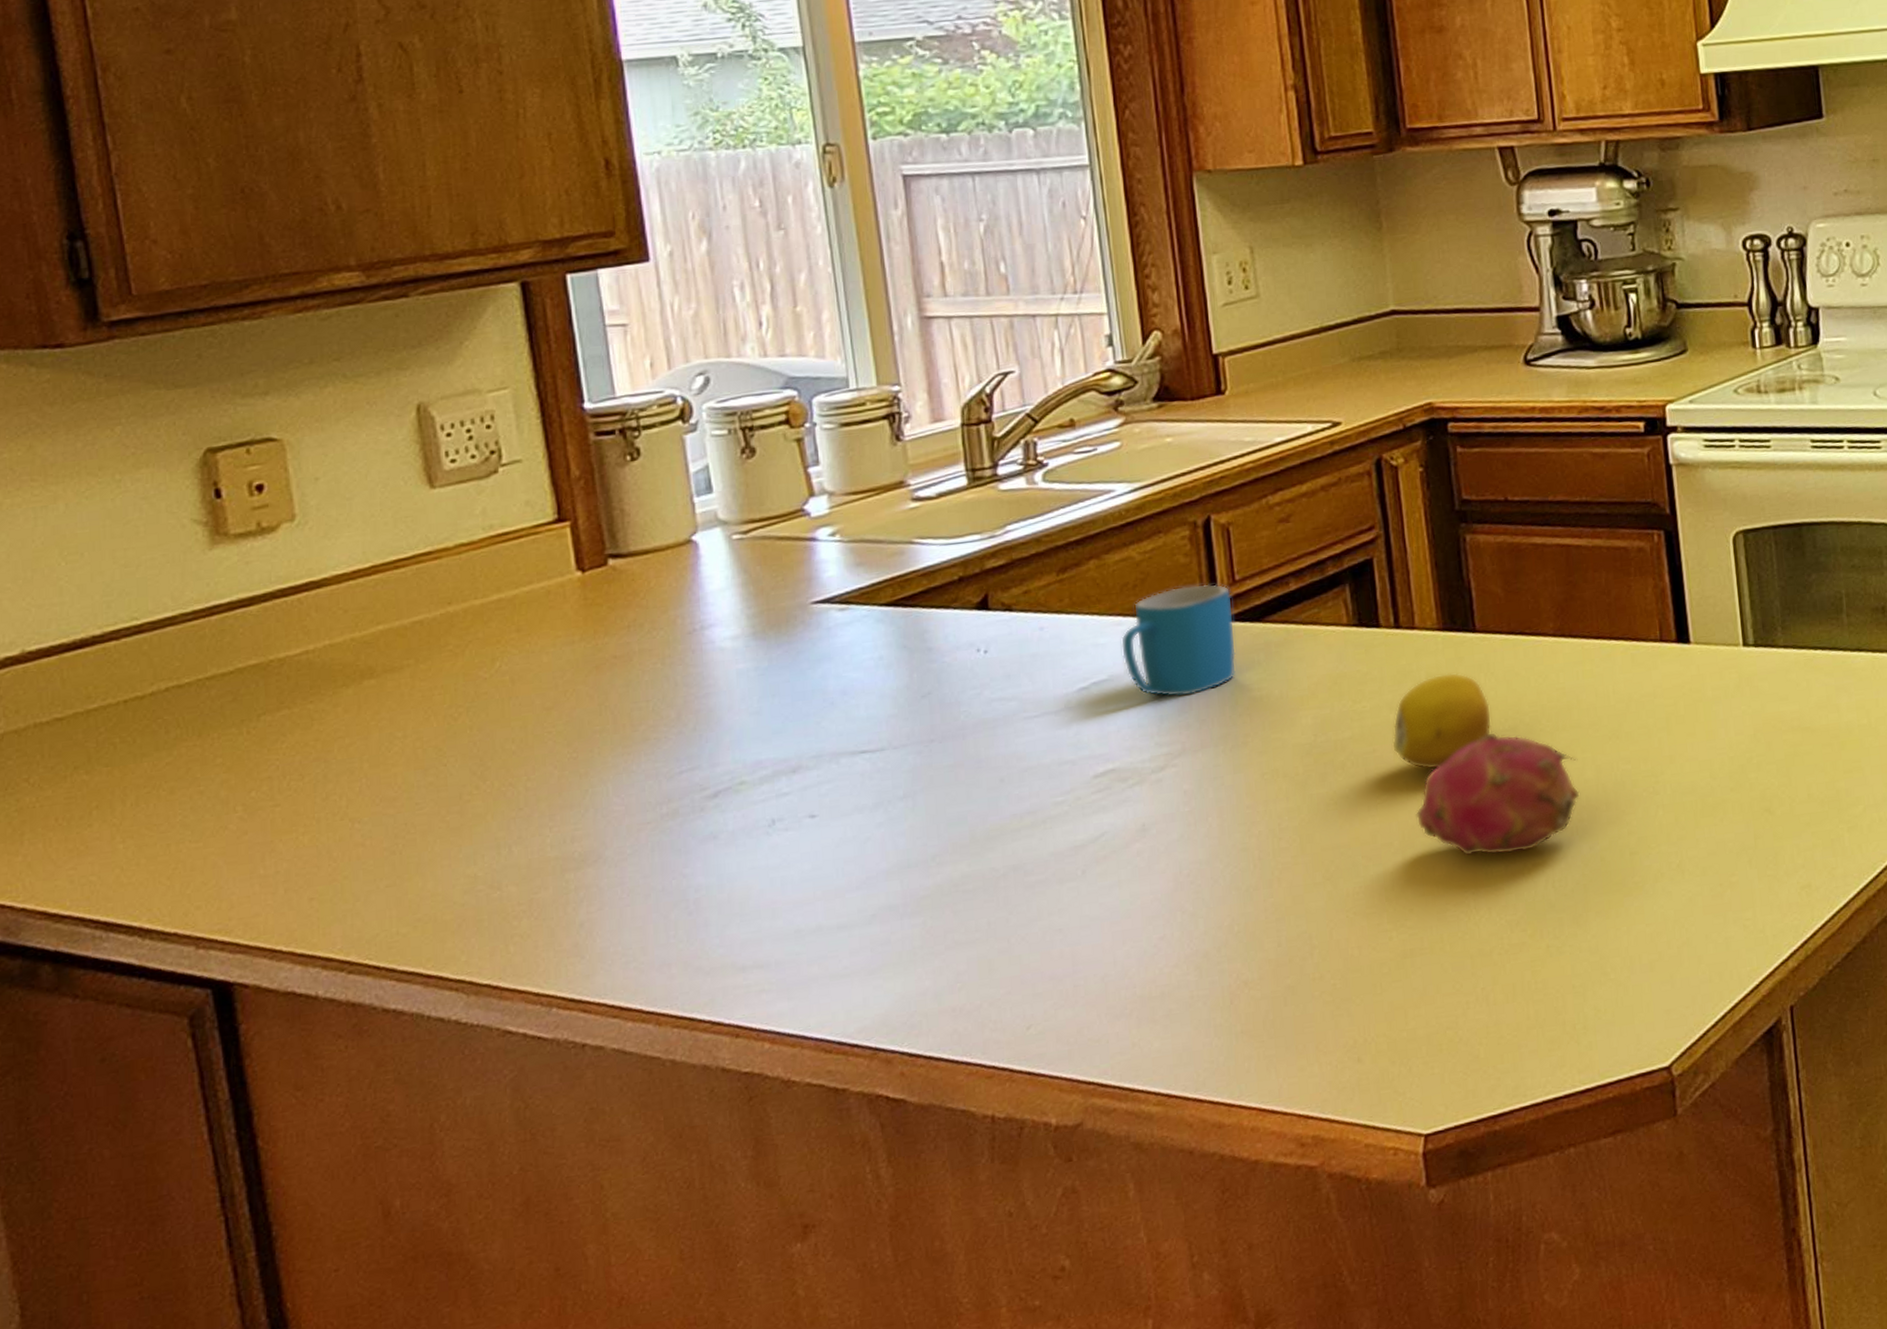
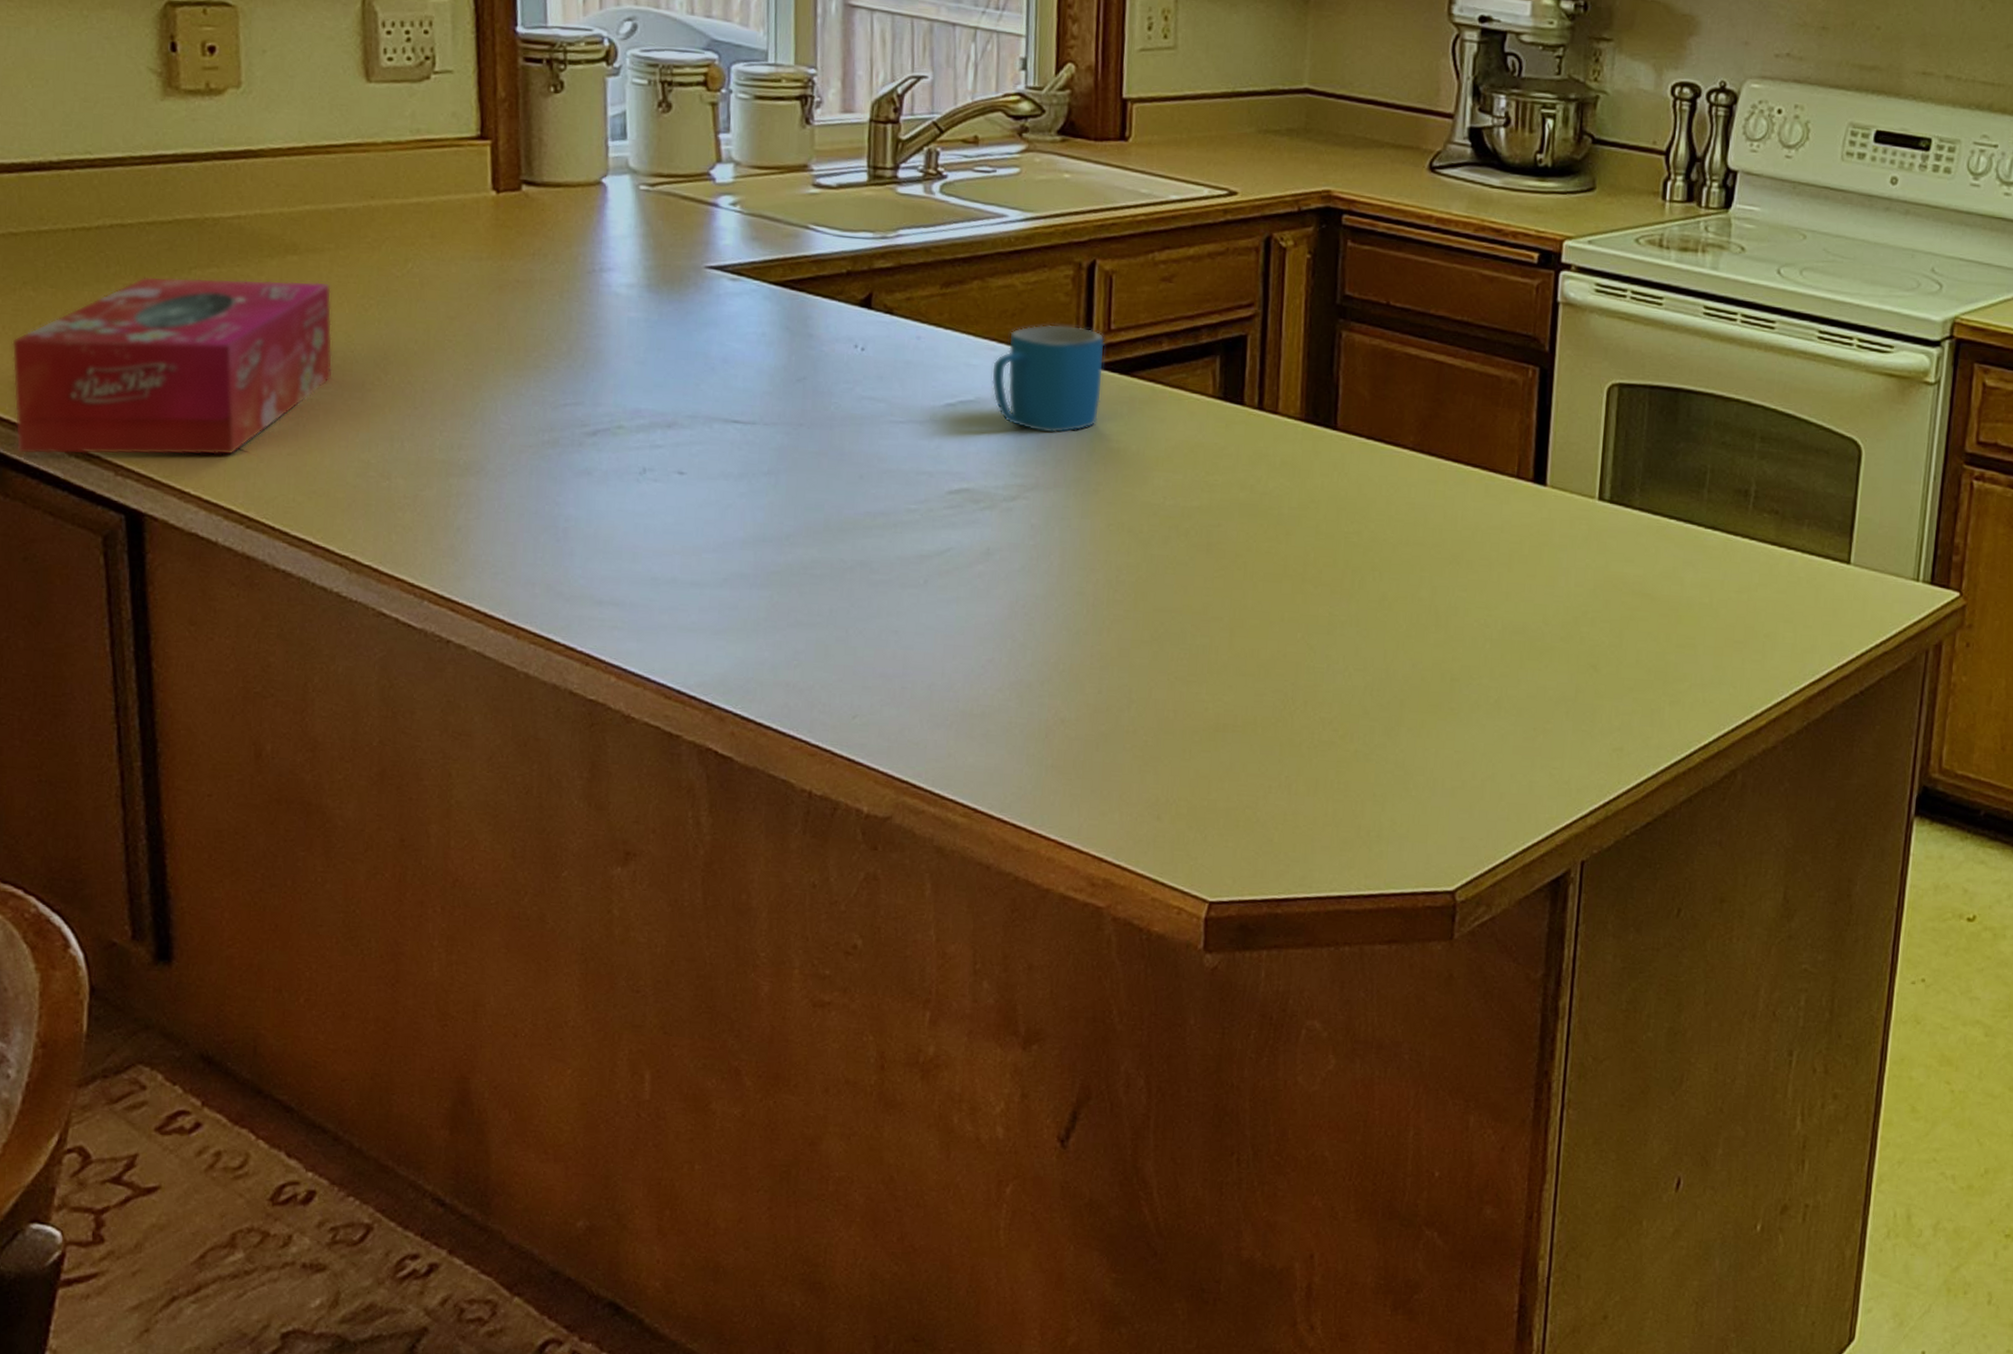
tissue box: none [67,701,426,949] -> present [12,276,333,456]
fruit: present [1392,672,1492,770] -> none [1238,463,1339,555]
fruit: present [1416,731,1580,856] -> none [1249,531,1416,655]

